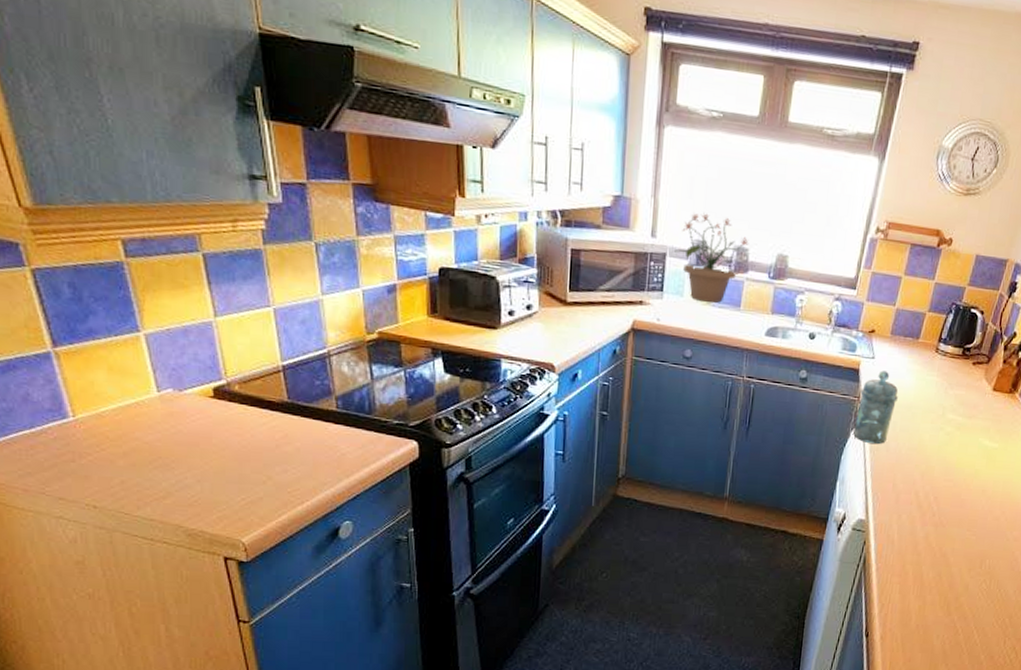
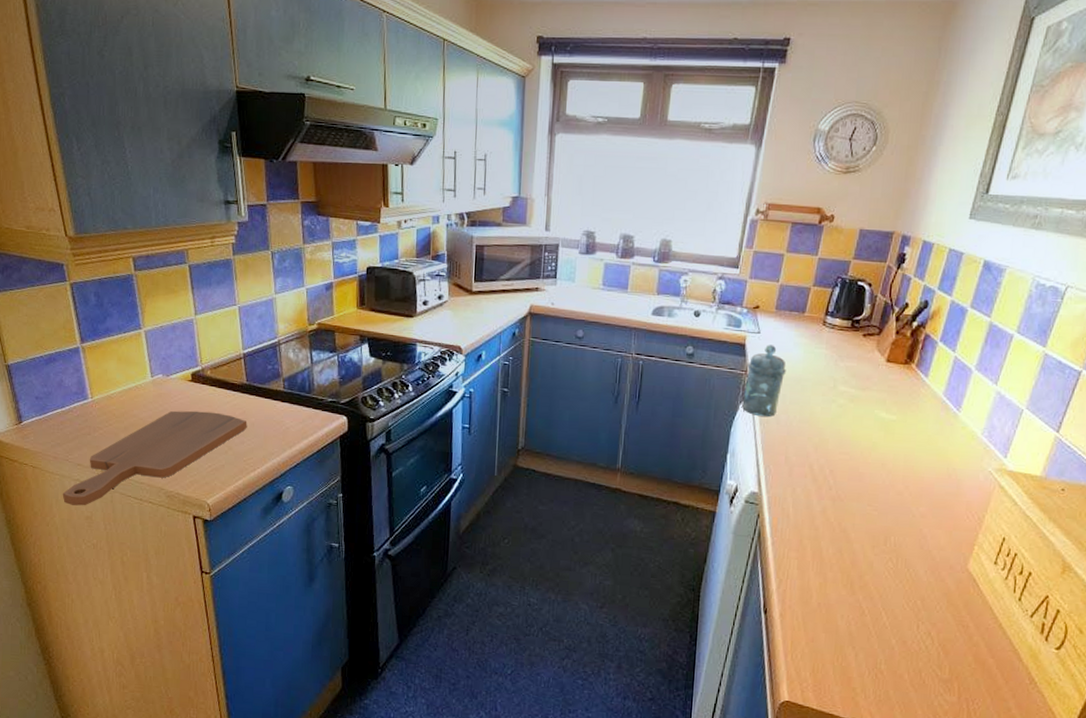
cutting board: none [39,433,291,549] -> present [62,410,247,506]
potted plant: present [672,213,749,303] -> none [564,206,634,286]

